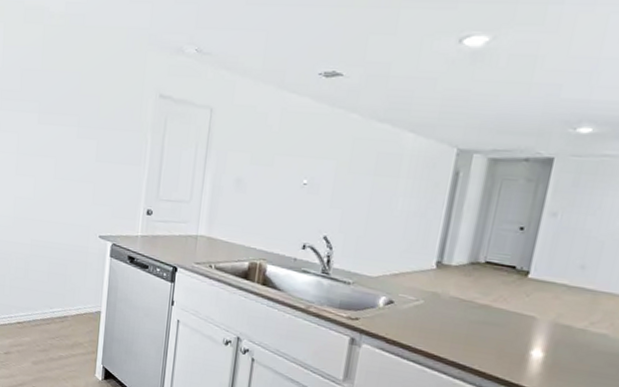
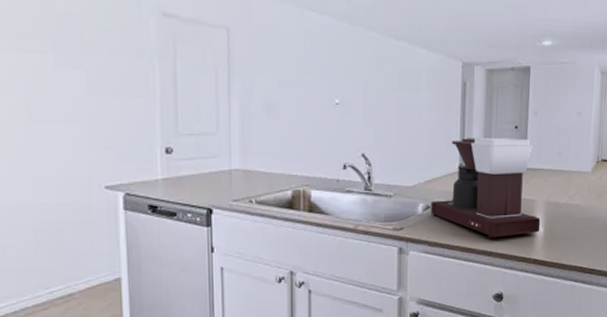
coffee maker: none [393,233,543,357] -> present [430,138,541,238]

